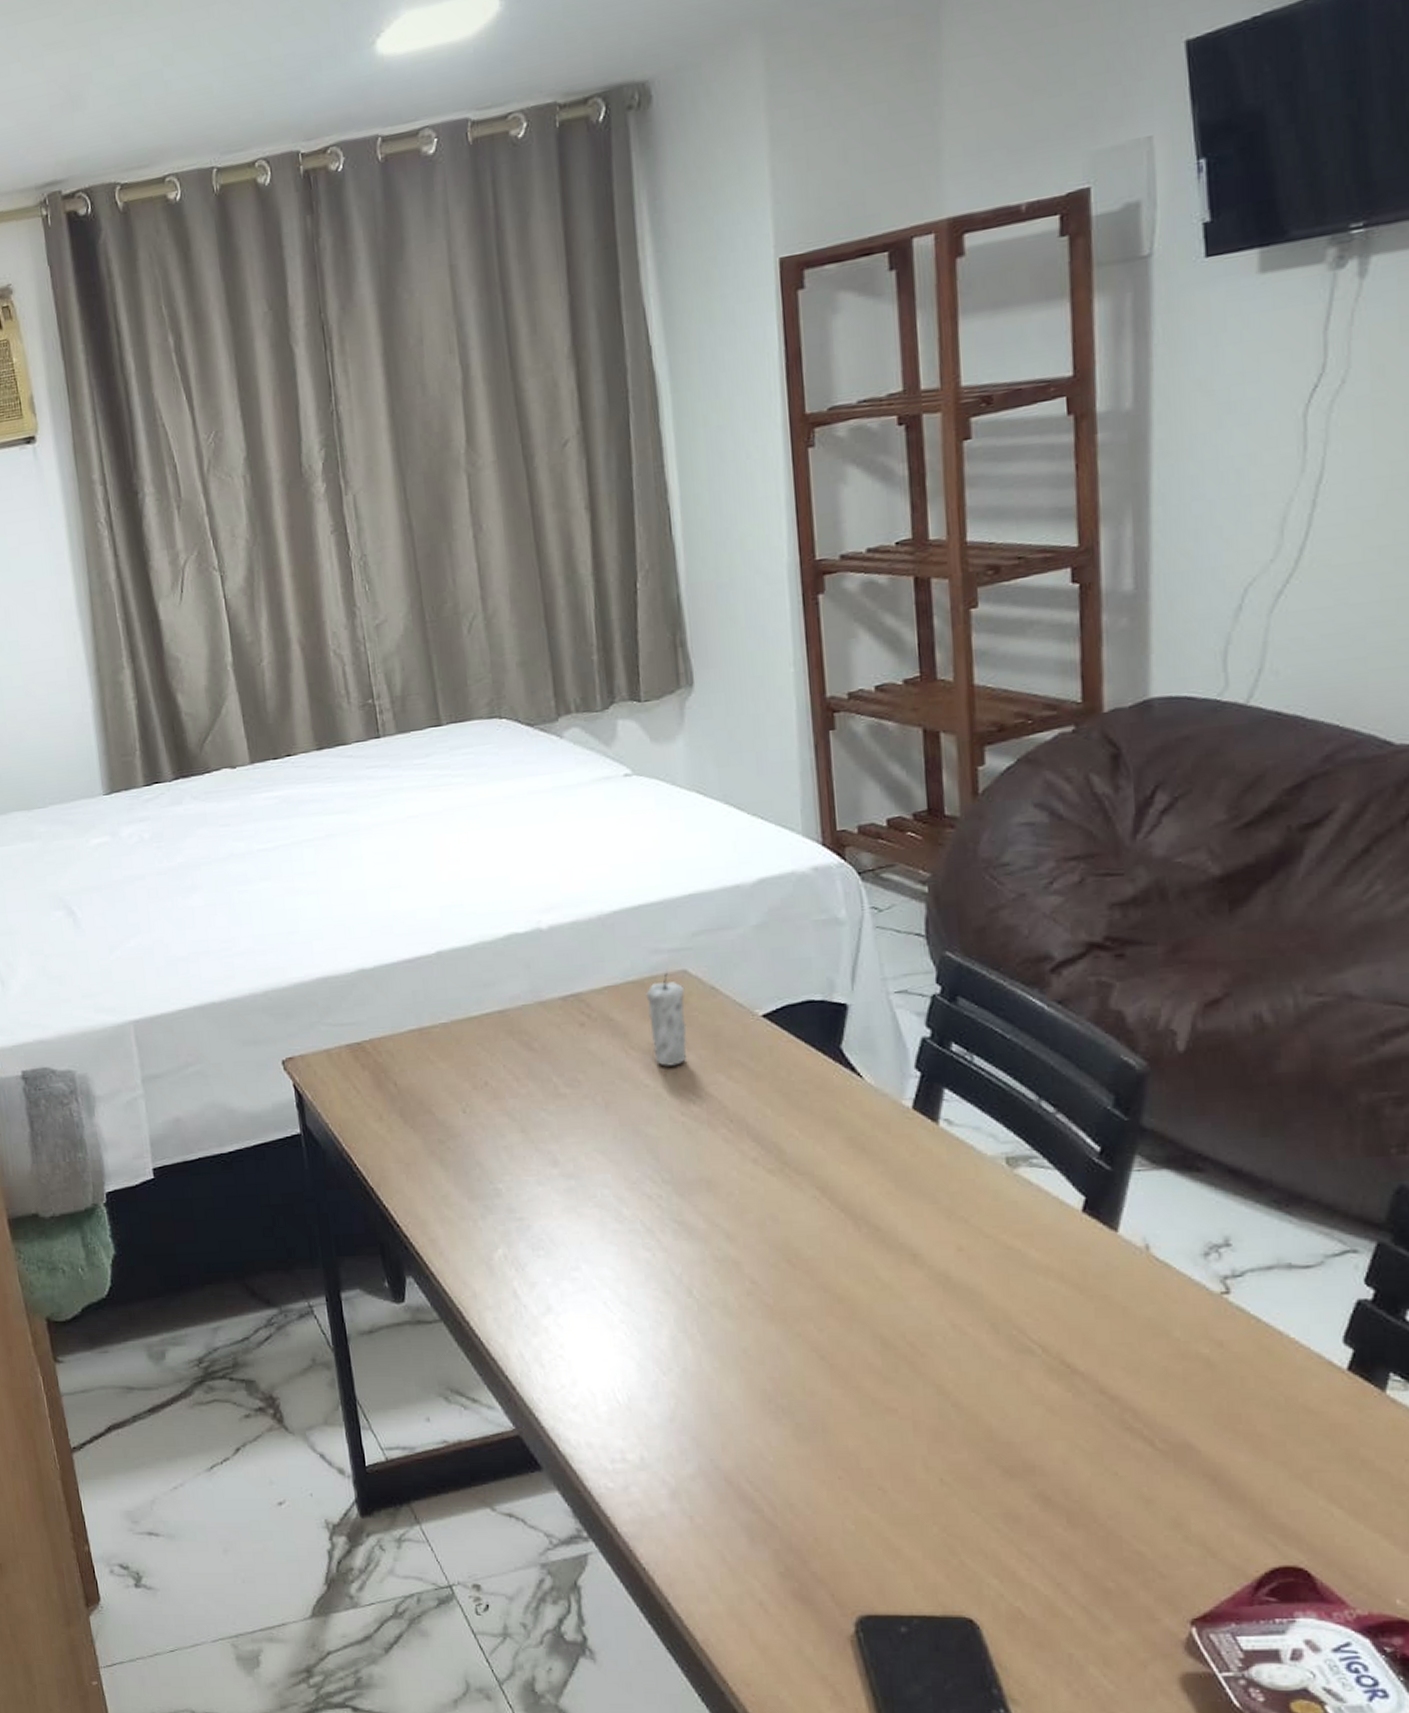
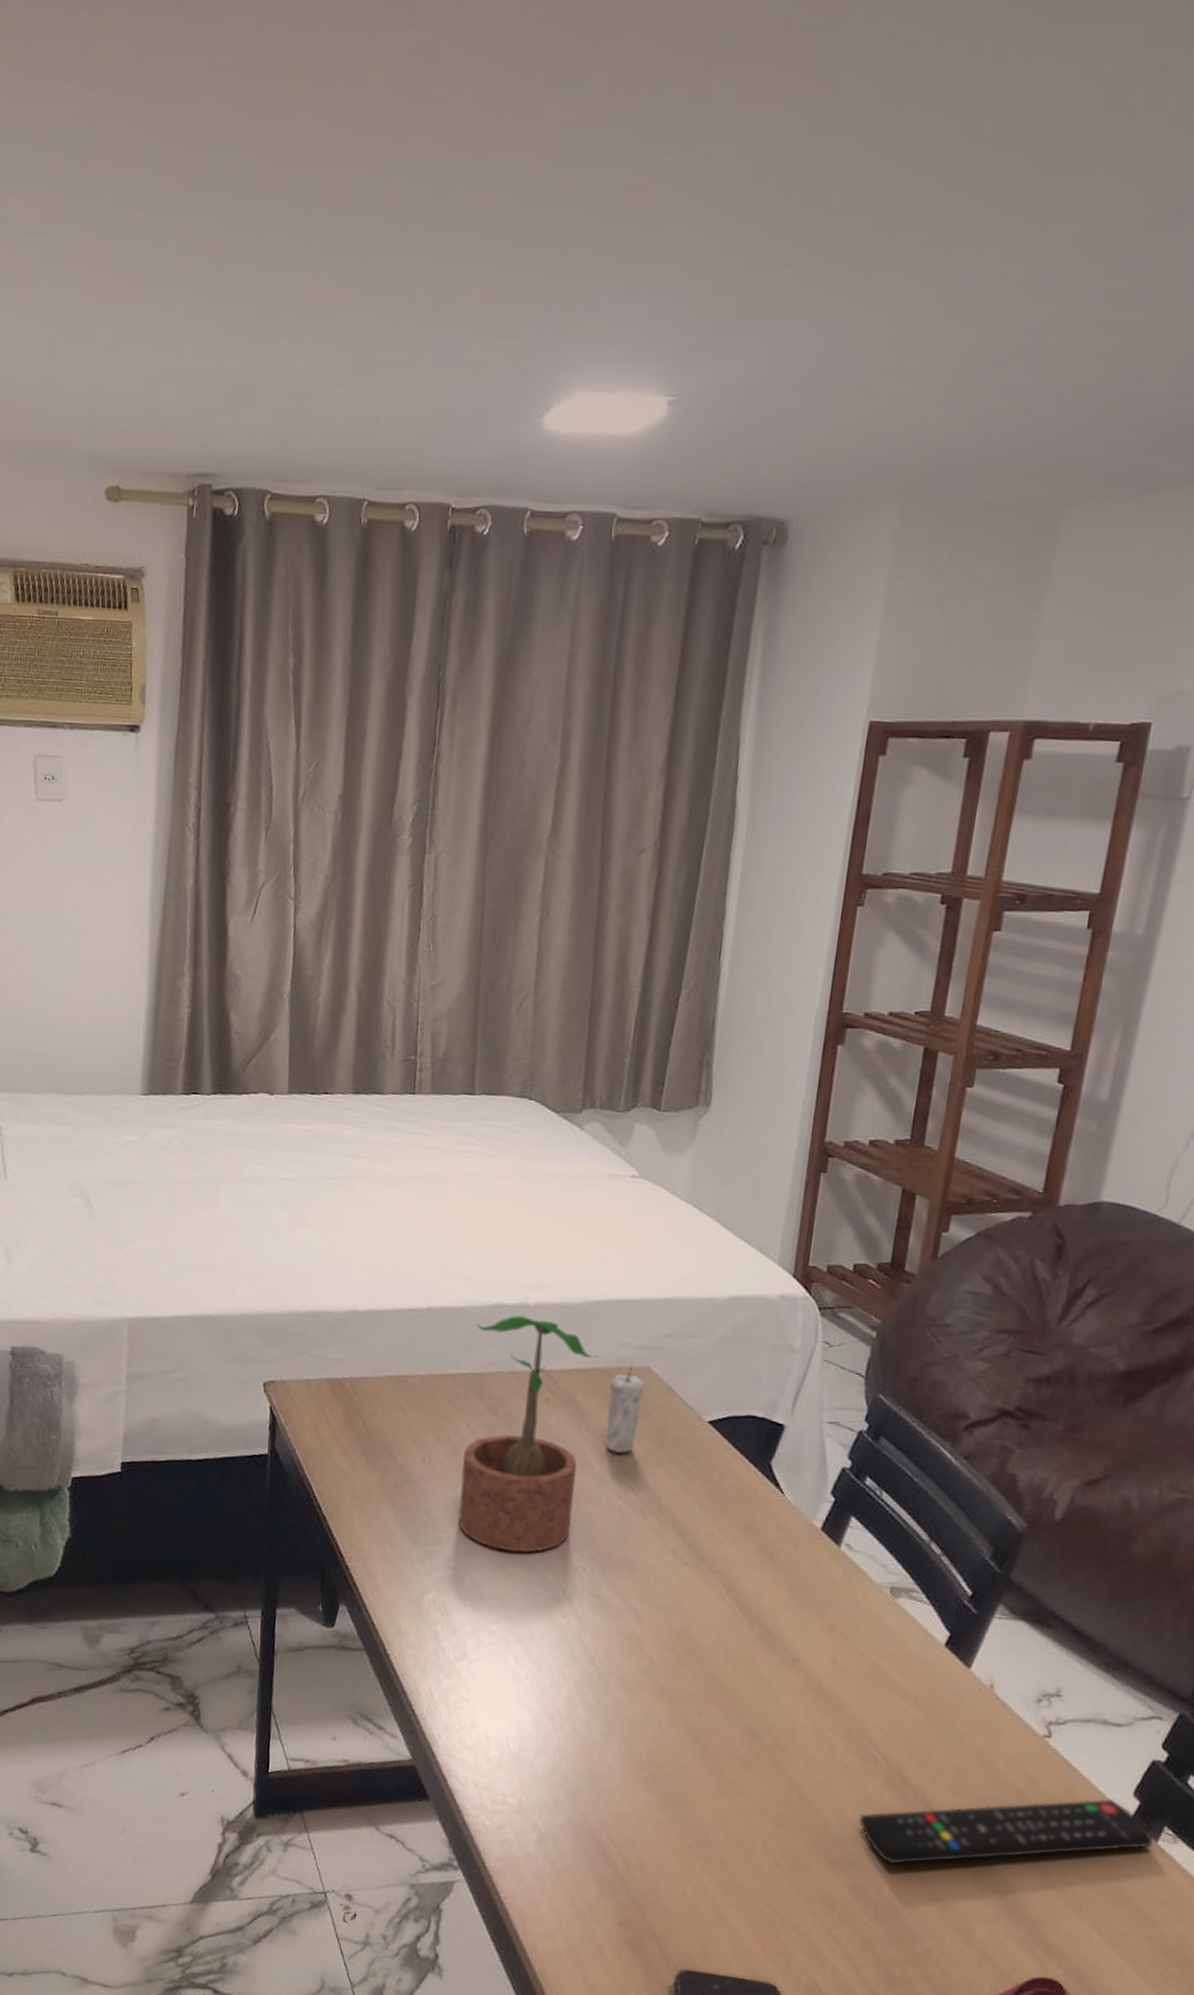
potted plant: none [492,941,636,1192] -> present [458,1315,599,1553]
remote control: none [1027,1350,1380,1464] -> present [859,1798,1154,1865]

